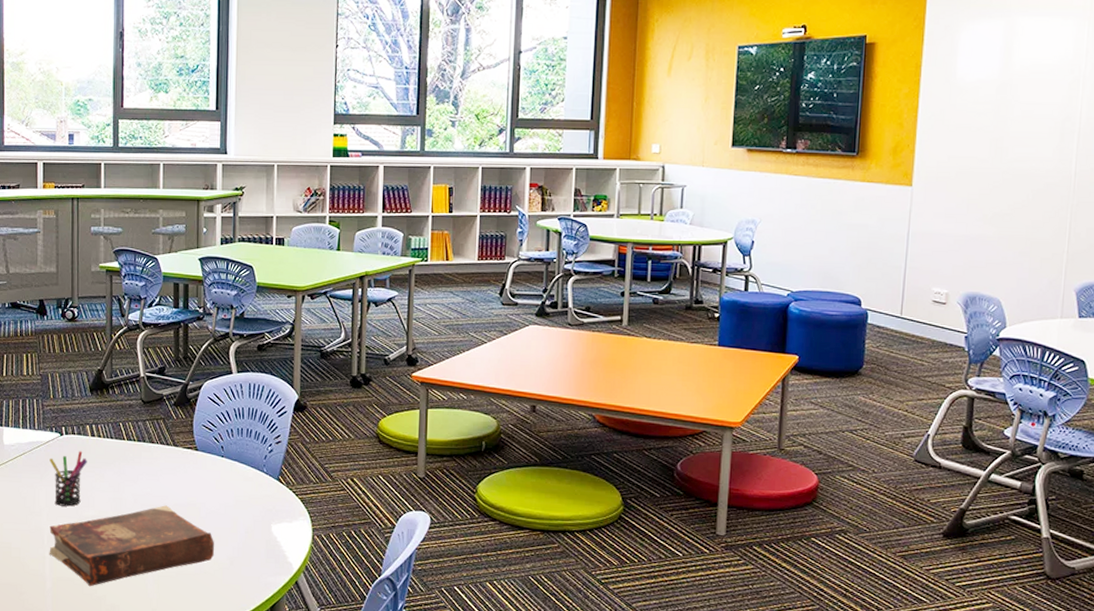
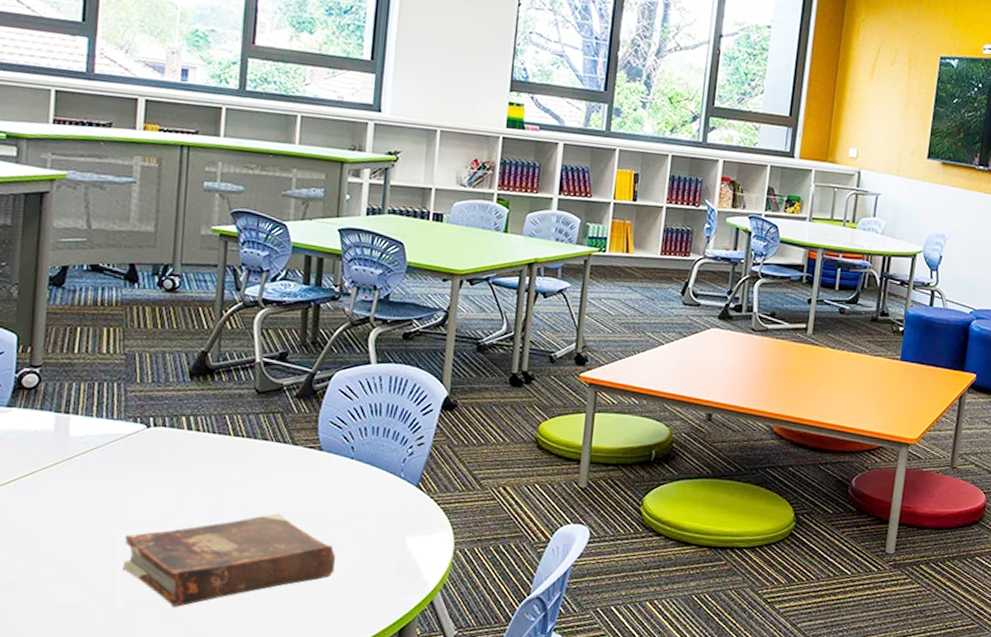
pen holder: present [49,451,87,507] -> none [130,447,180,513]

